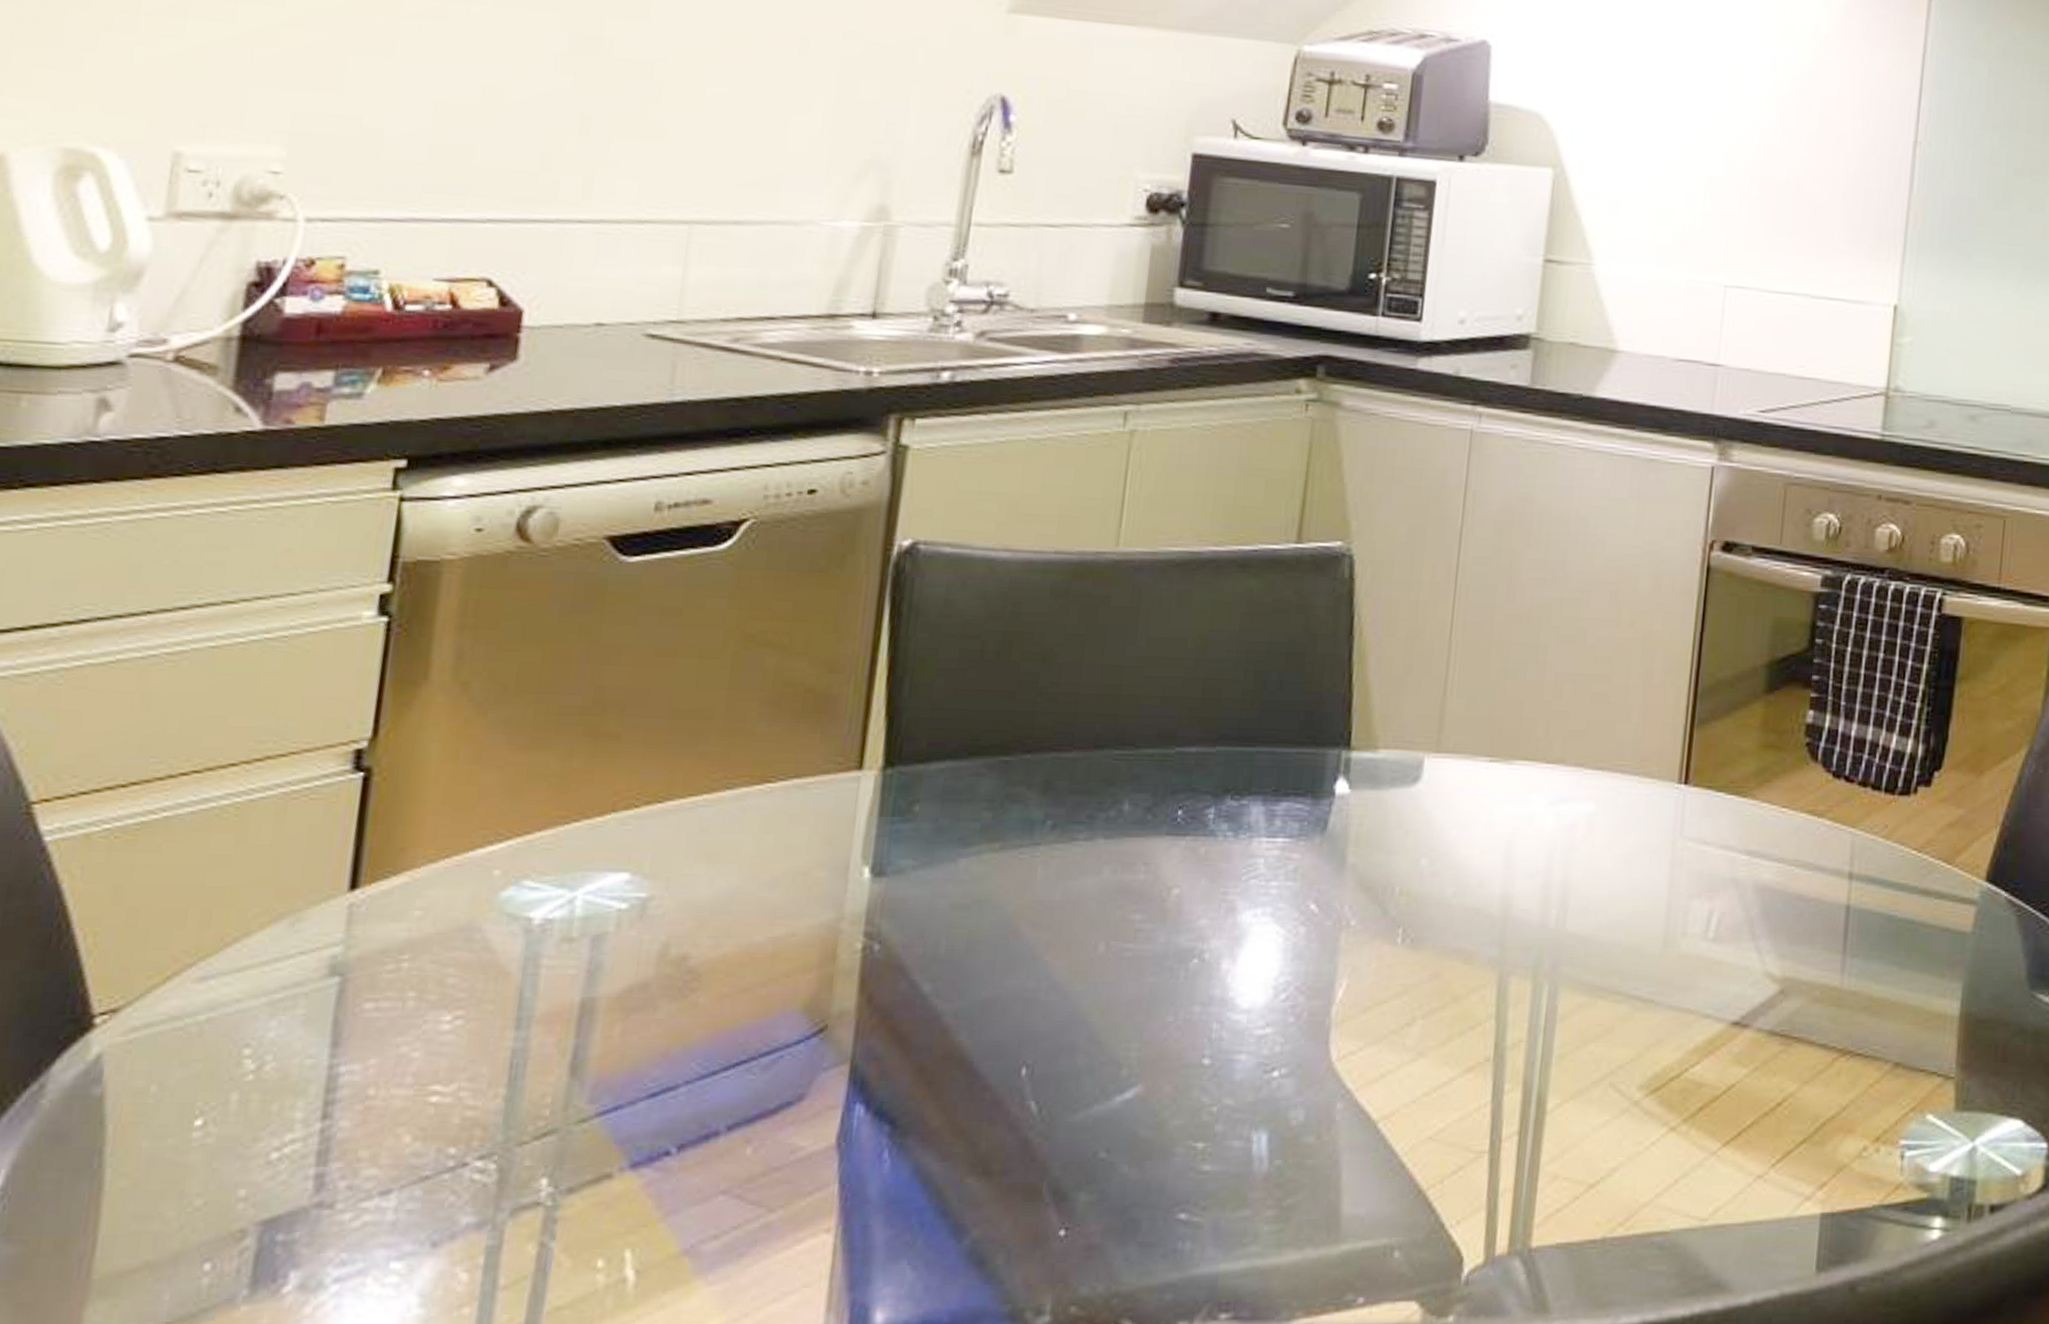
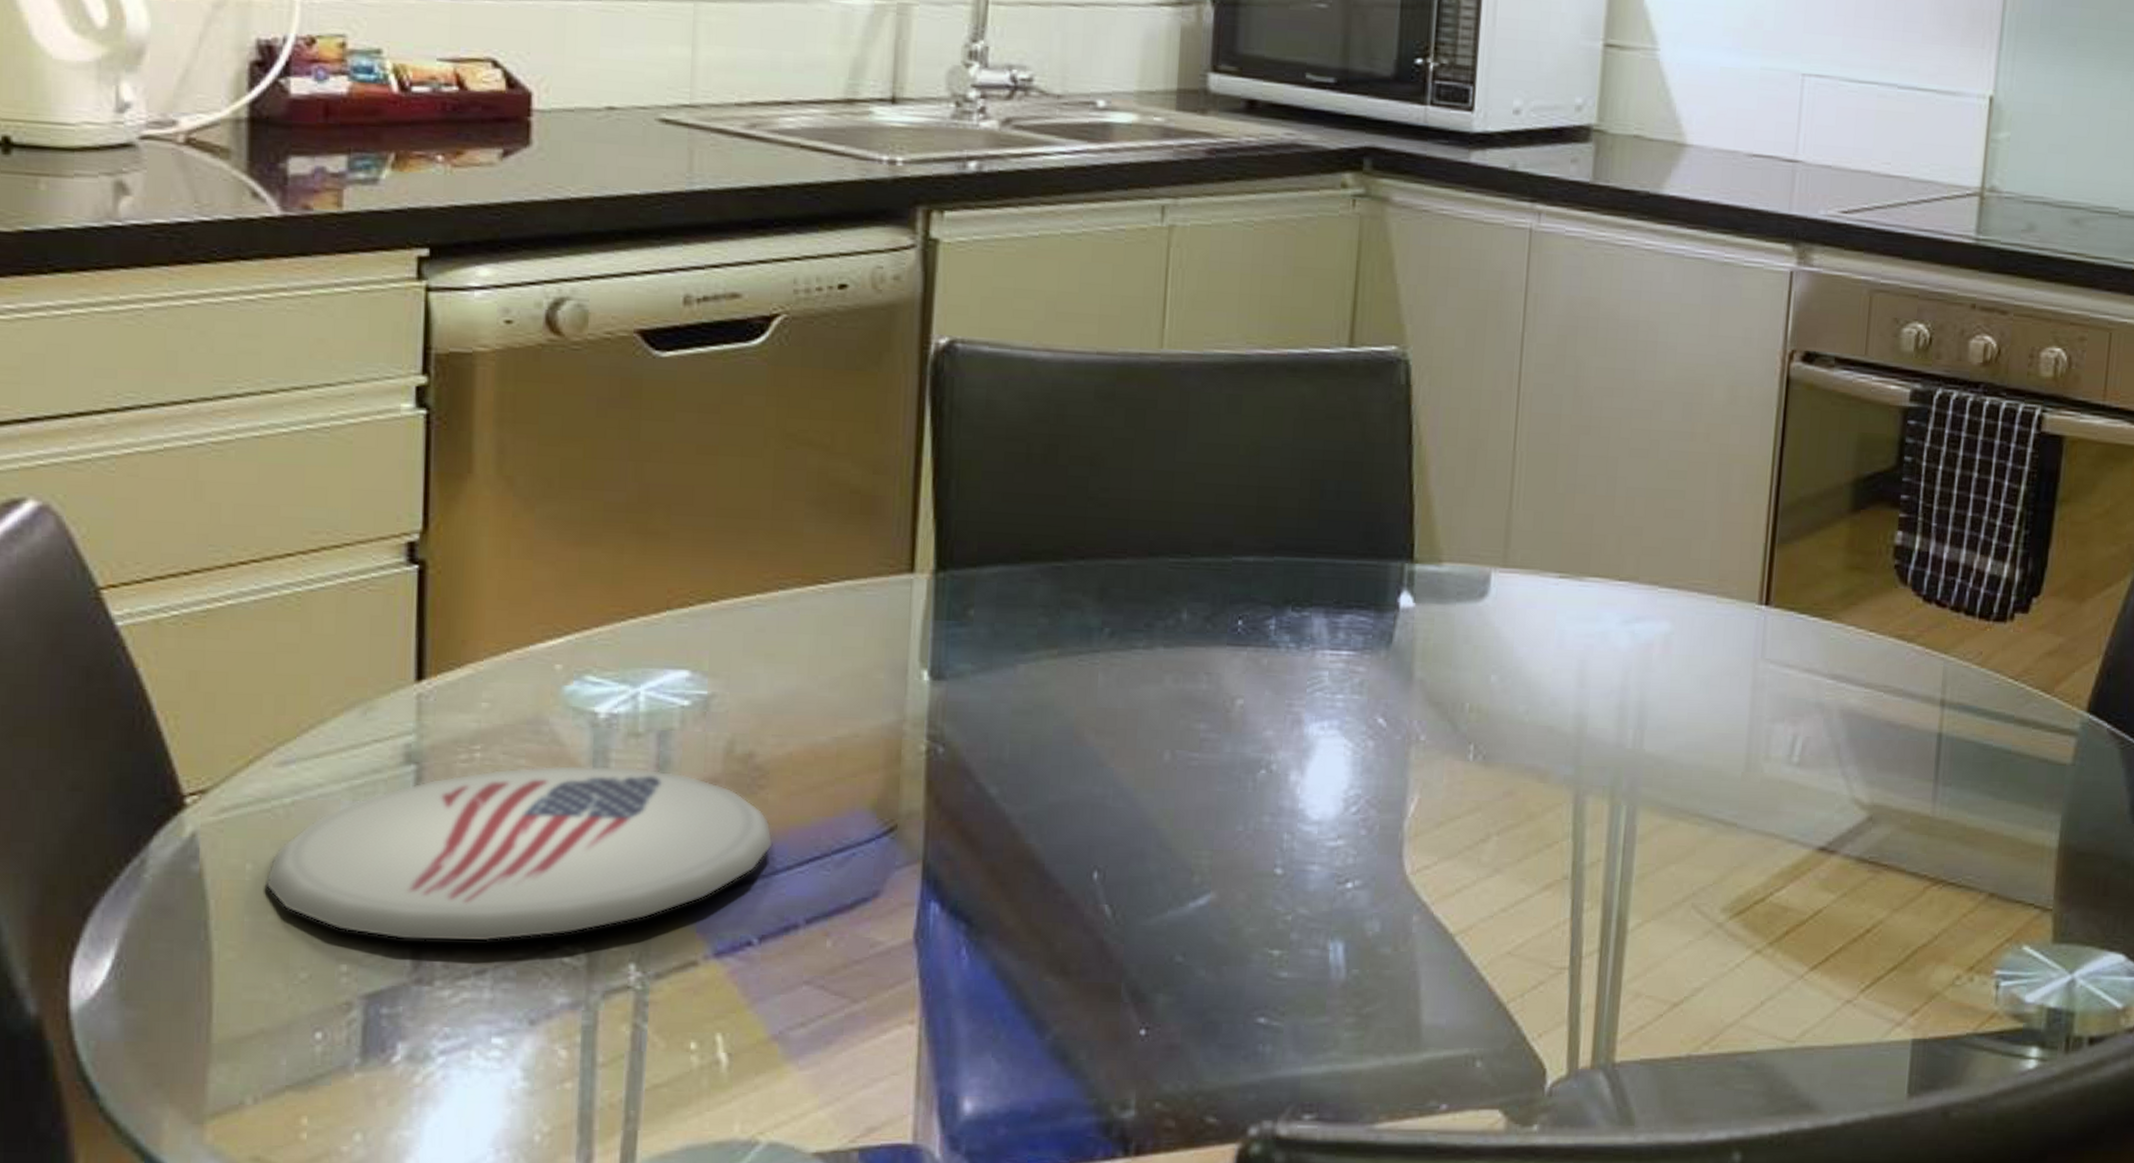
plate: none [168,973,701,1162] -> present [264,765,773,942]

